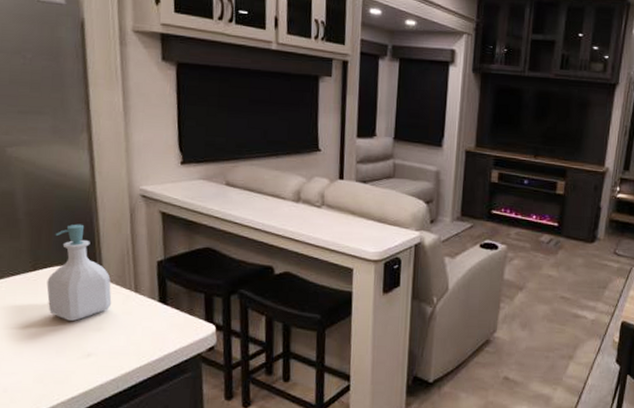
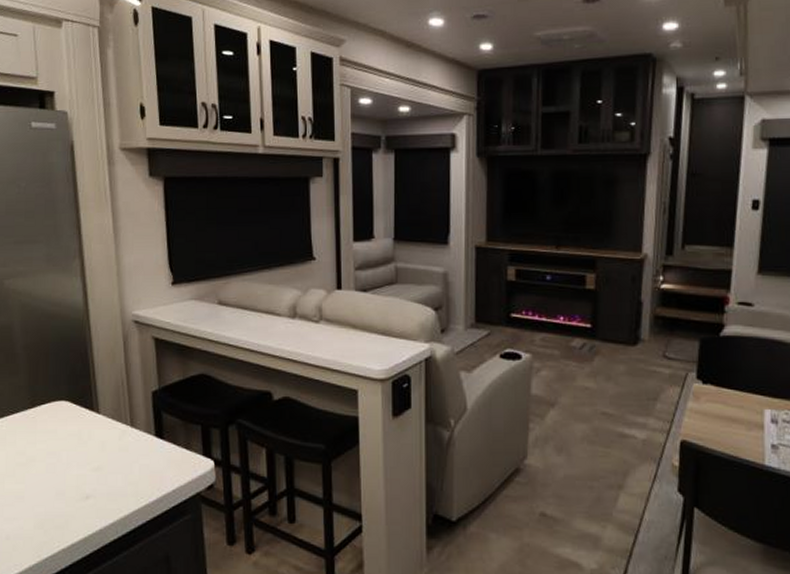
soap bottle: present [46,224,112,321] -> none [45,355,108,460]

